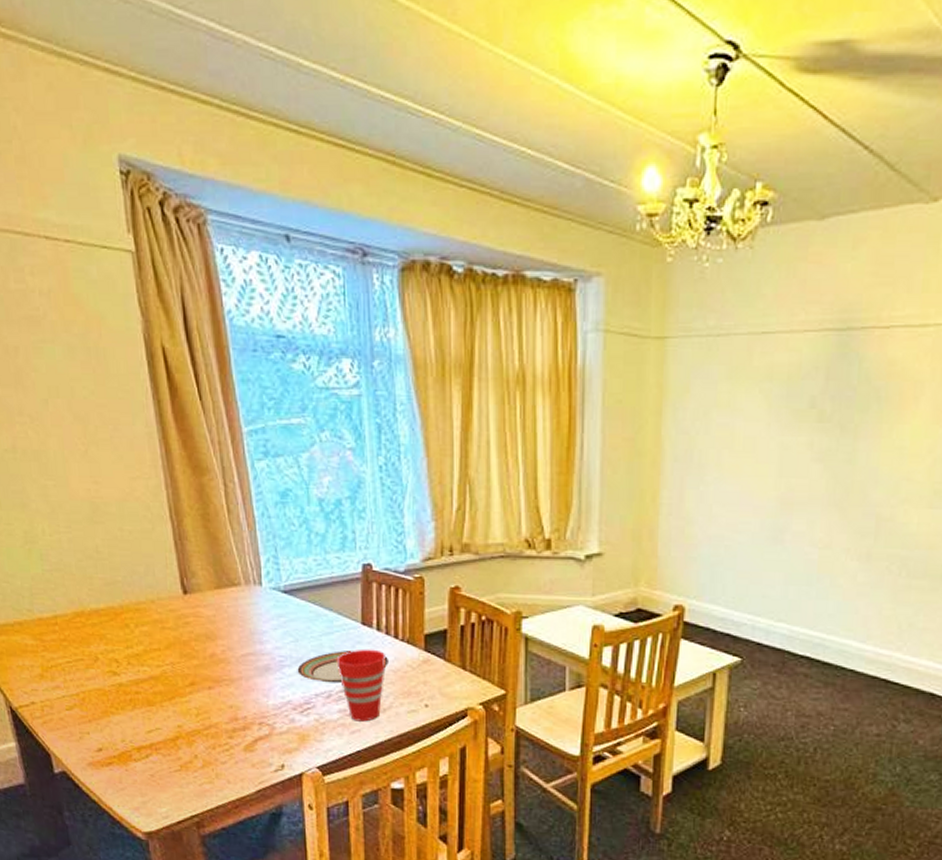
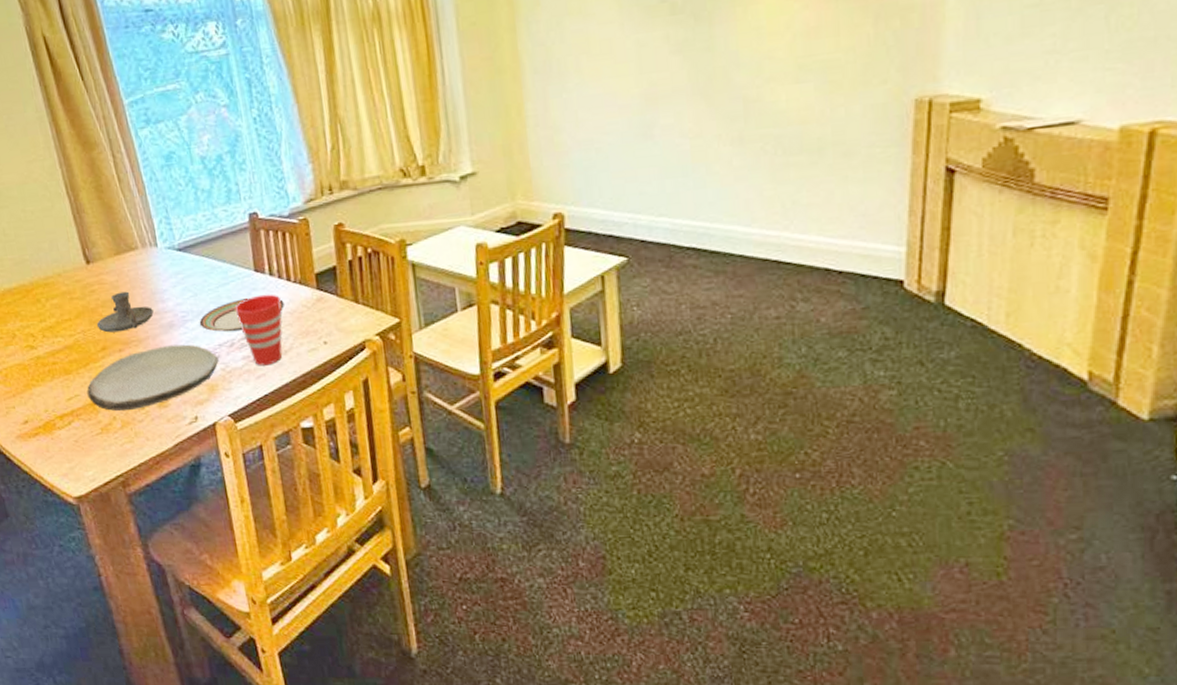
plate: none [169,688,313,750] -> present [86,344,219,411]
candle holder: none [188,627,250,669] -> present [97,291,154,333]

